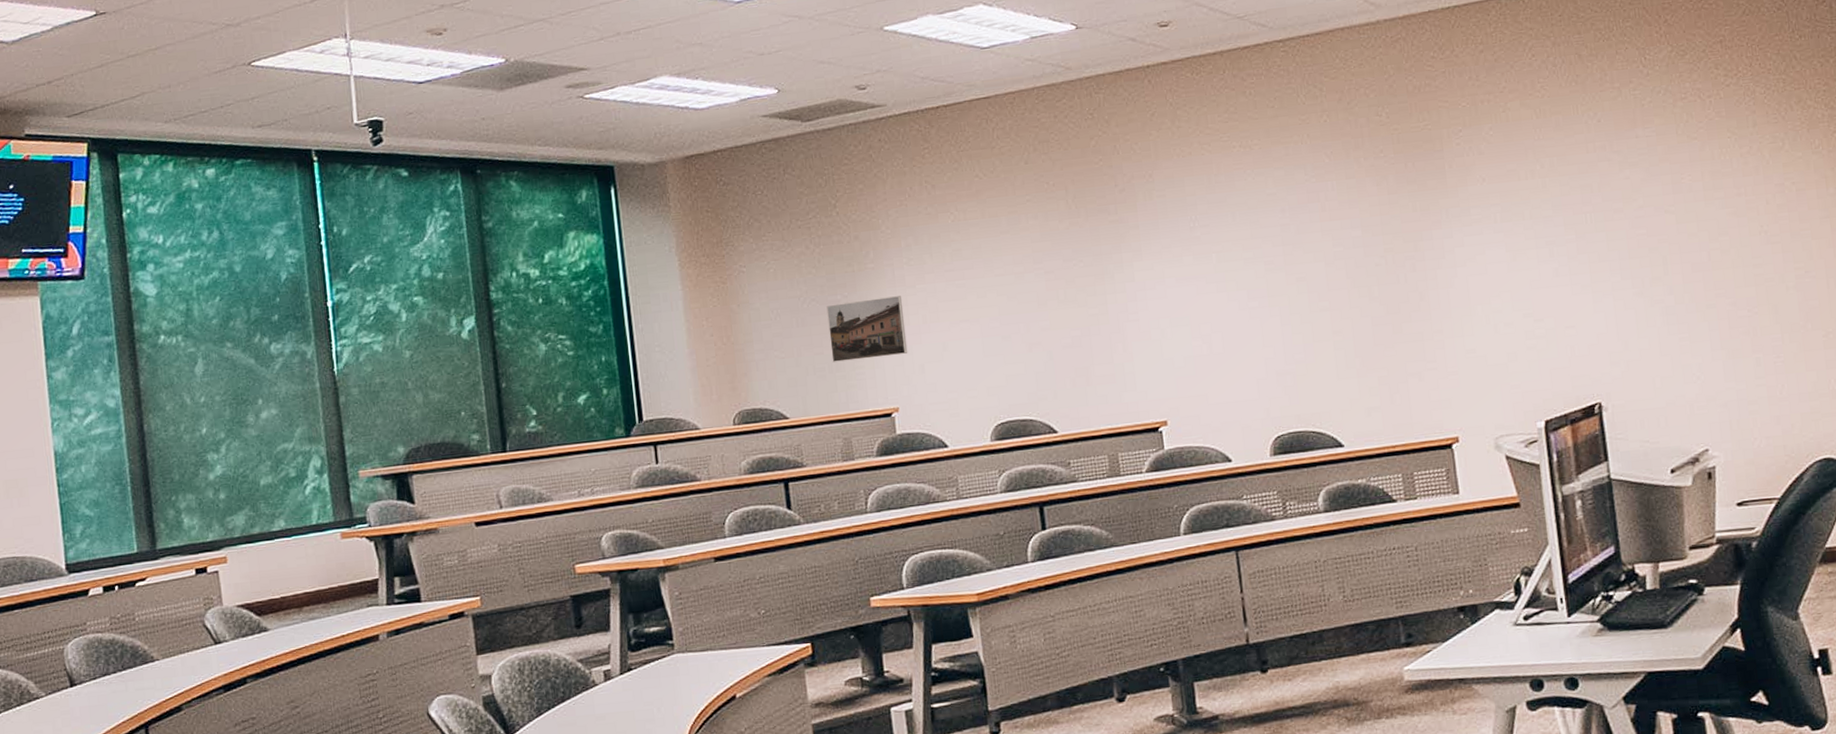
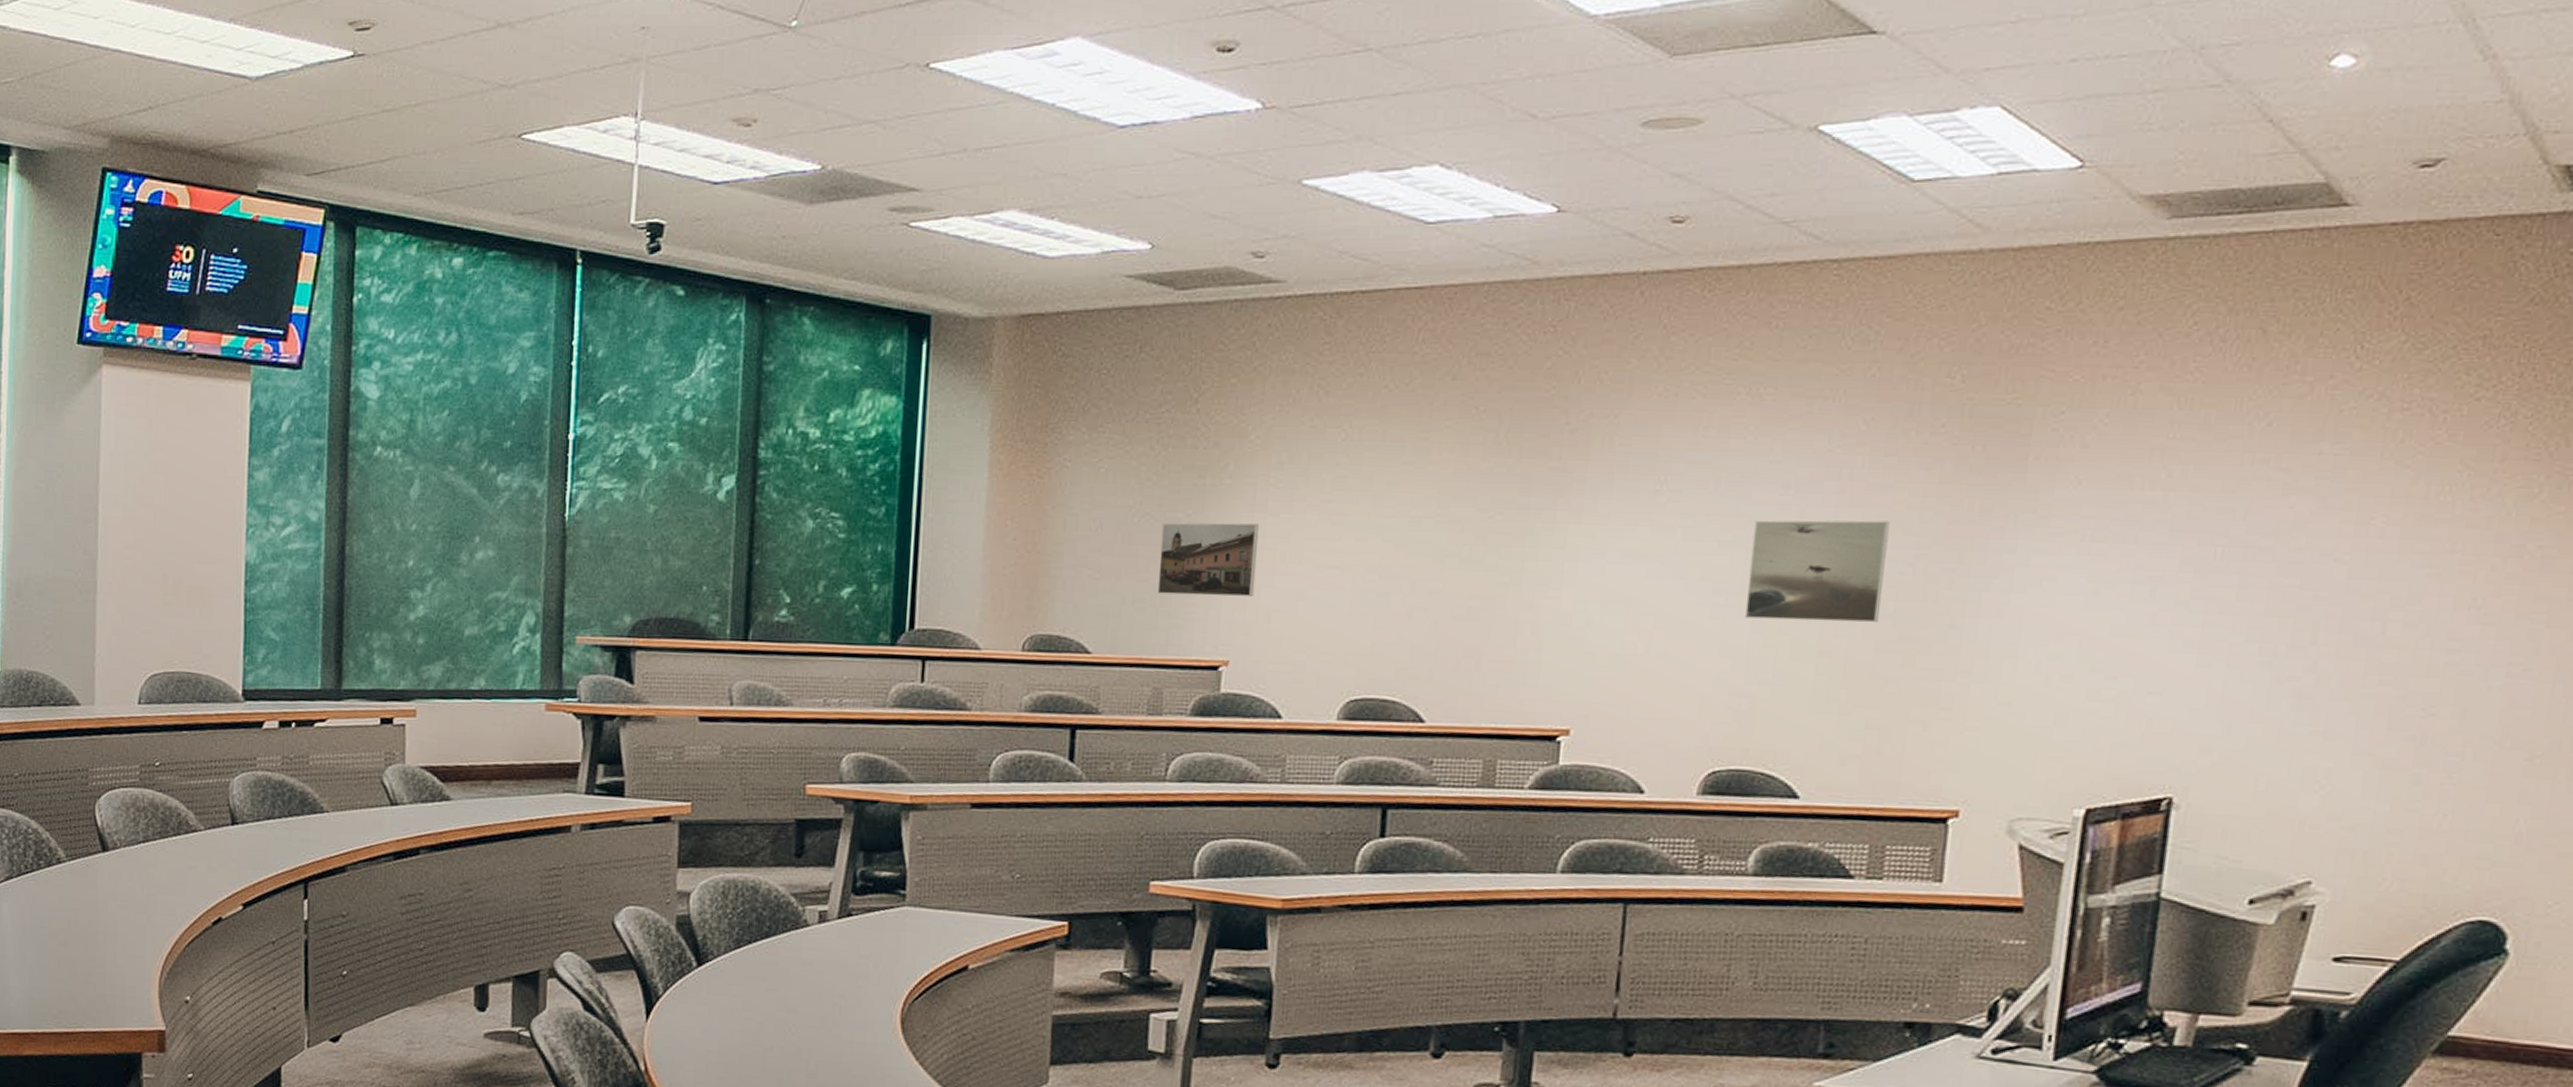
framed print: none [1266,227,1369,314] -> present [1744,520,1890,623]

